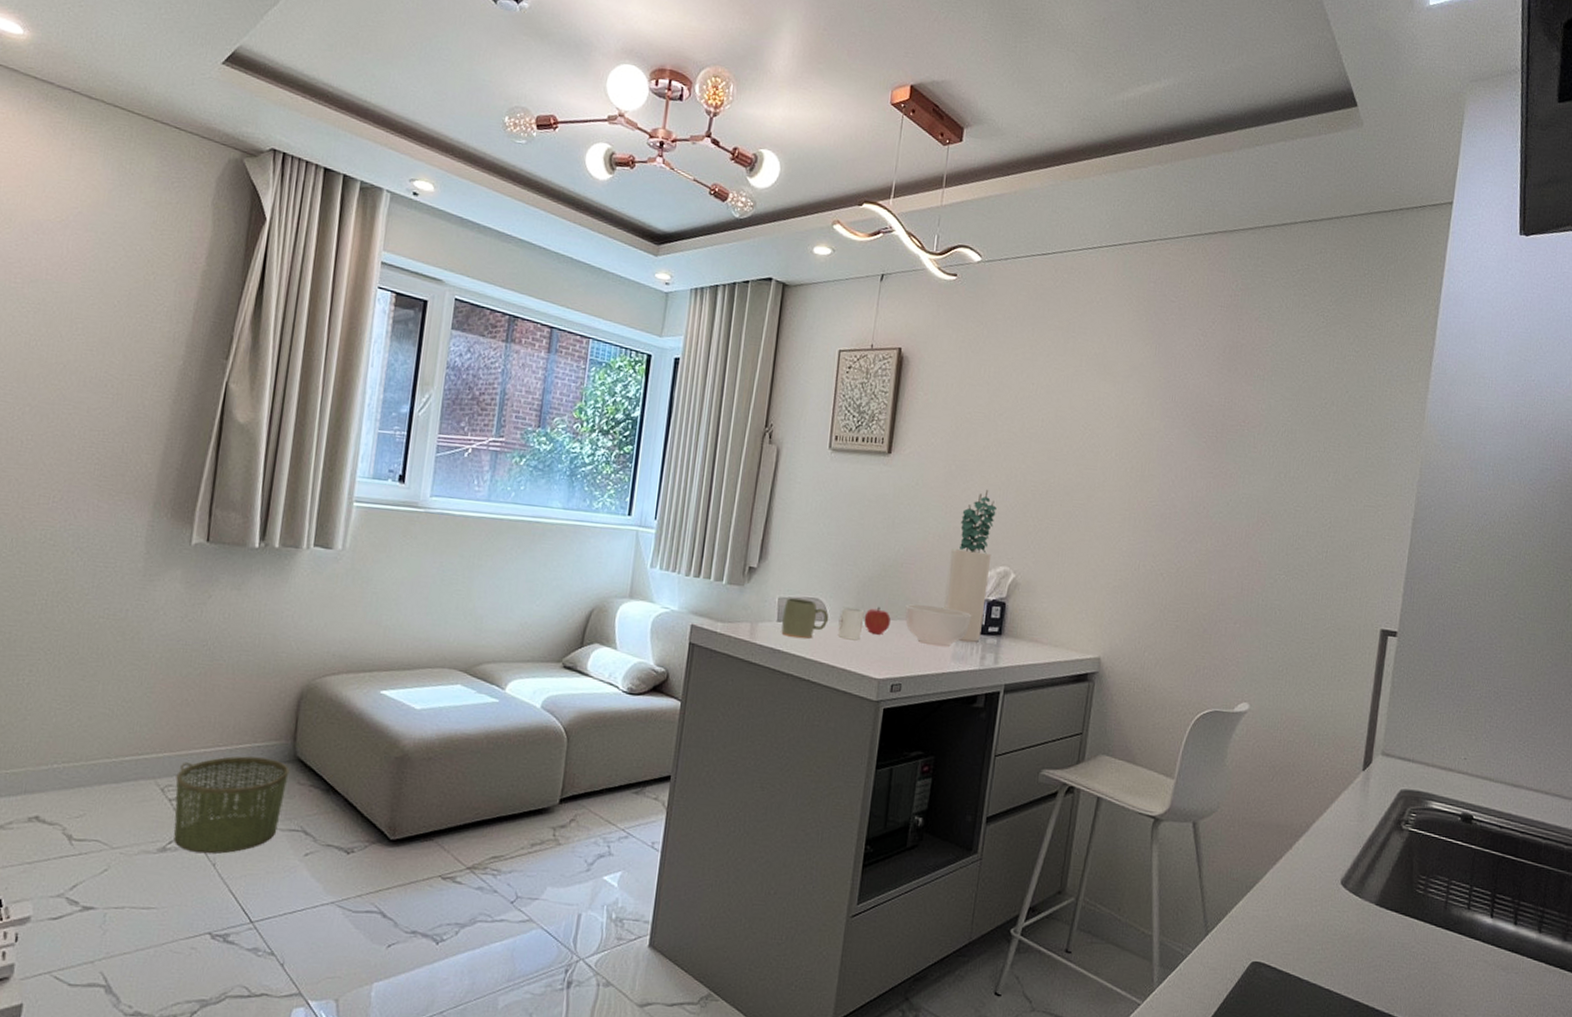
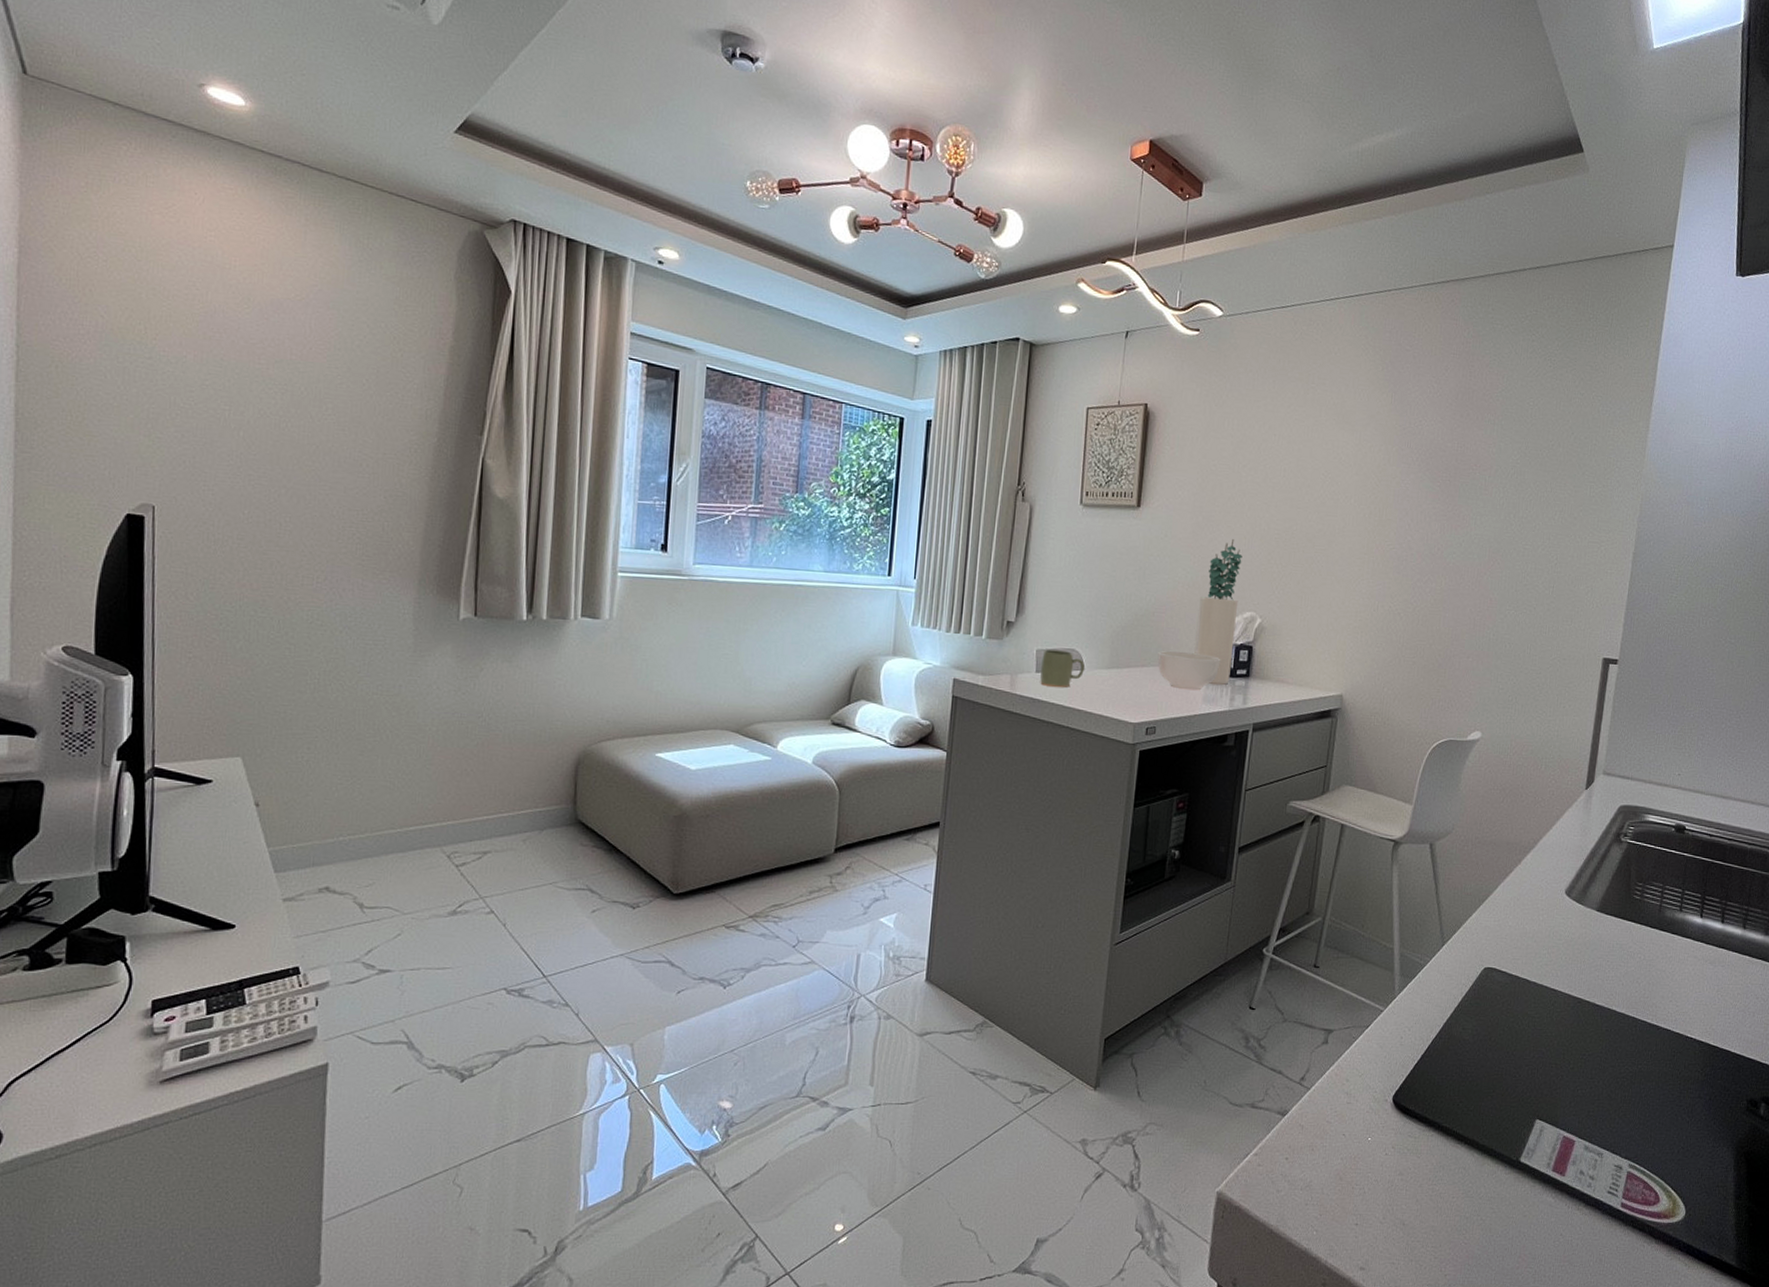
basket: present [174,756,290,854] -> none [461,821,572,915]
mug: present [837,606,865,641] -> none [1094,656,1119,688]
fruit: present [863,606,891,635] -> none [1118,654,1144,681]

